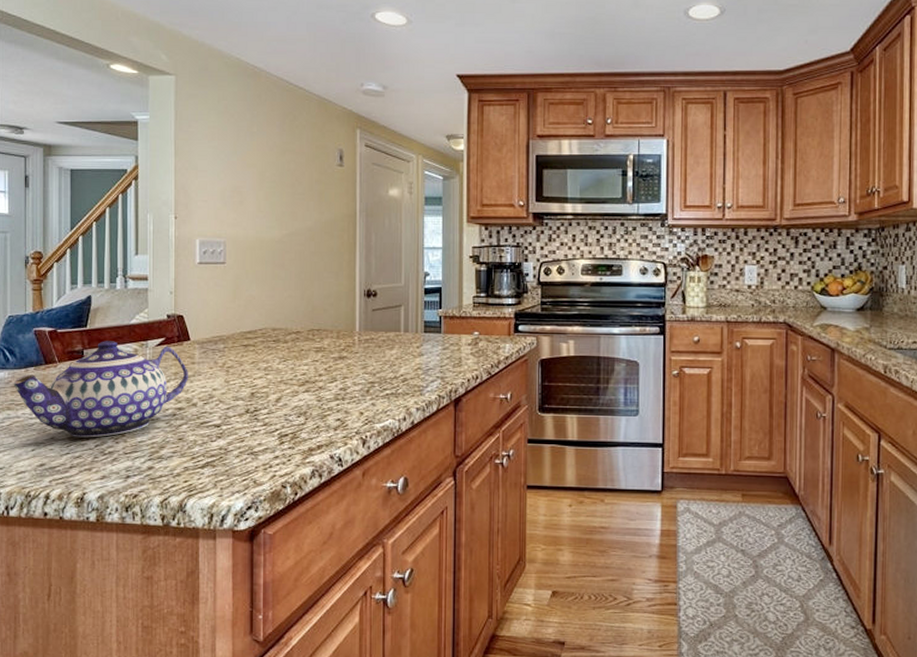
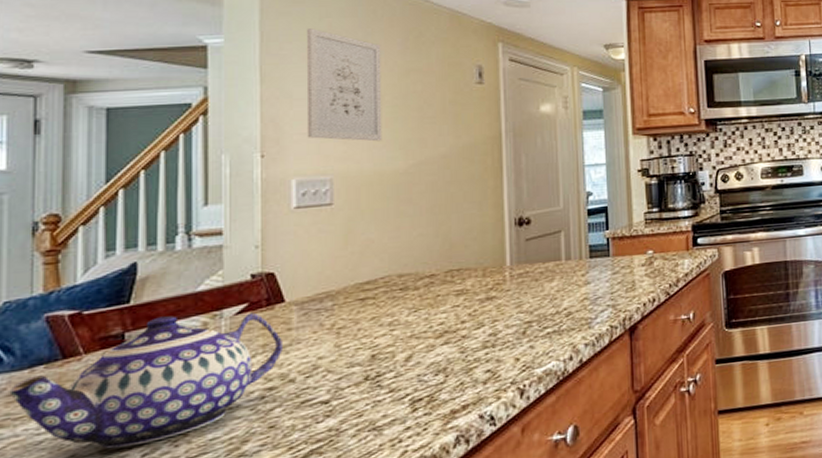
wall art: none [207,110,264,212] -> present [306,28,383,142]

